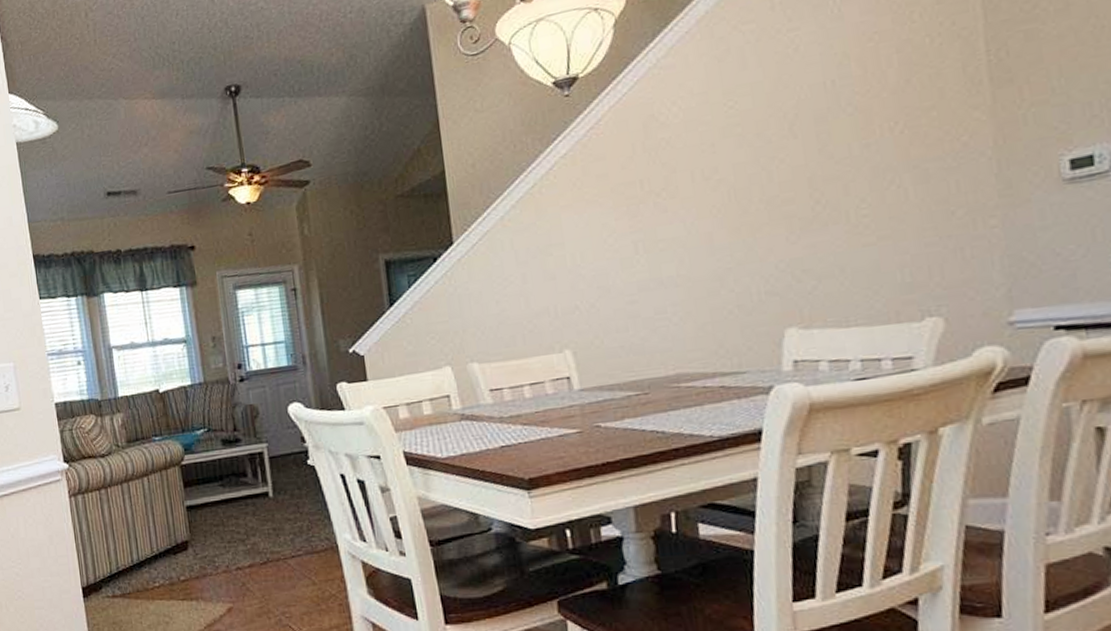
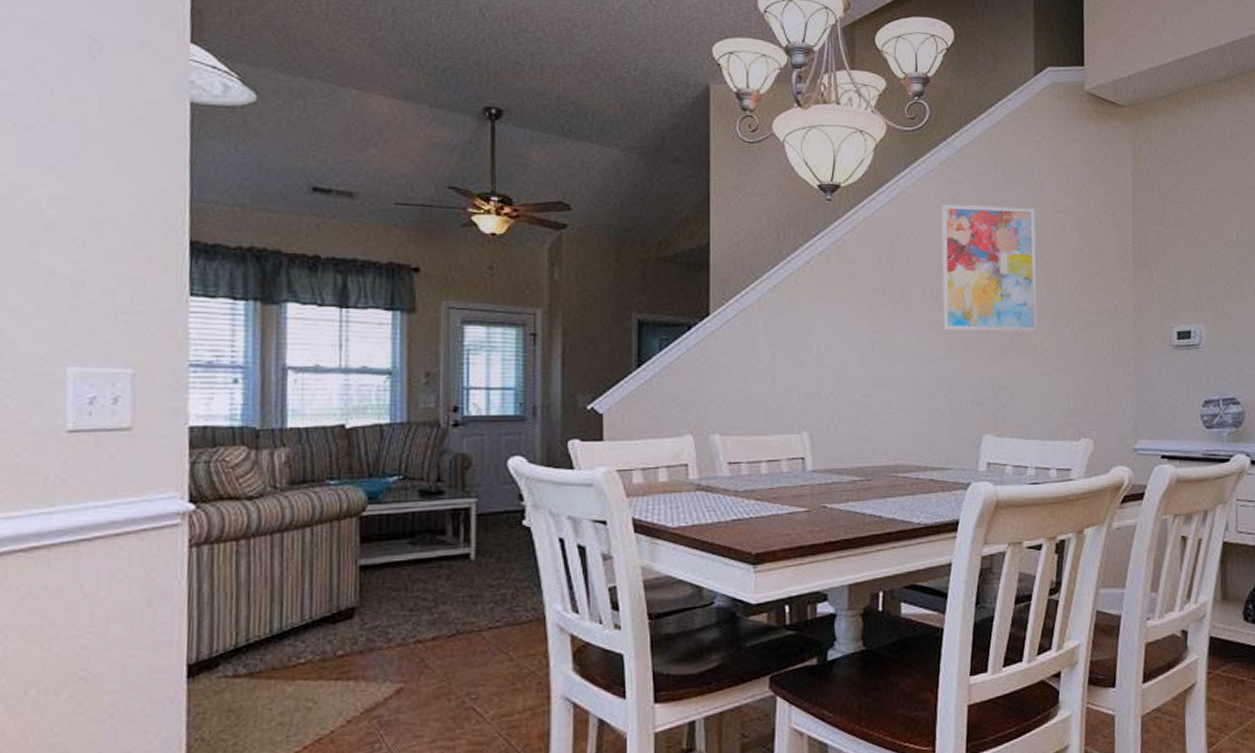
wall art: none [704,45,849,215] -> present [941,204,1037,332]

